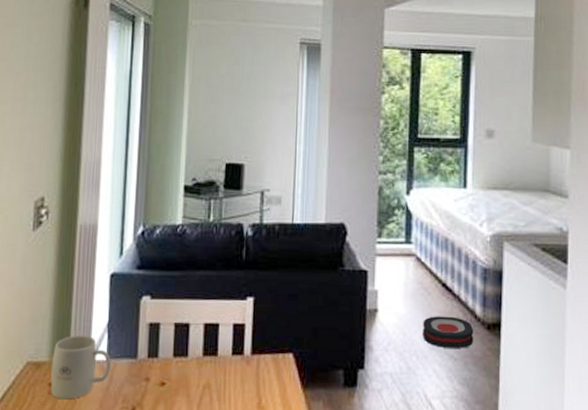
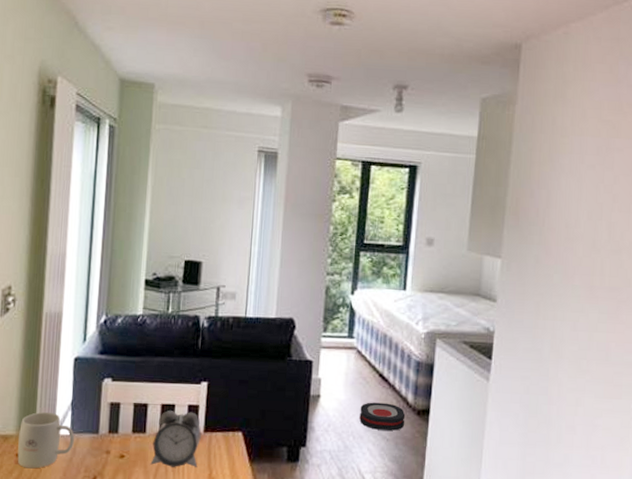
alarm clock: none [193,331,249,396] -> present [150,411,202,467]

